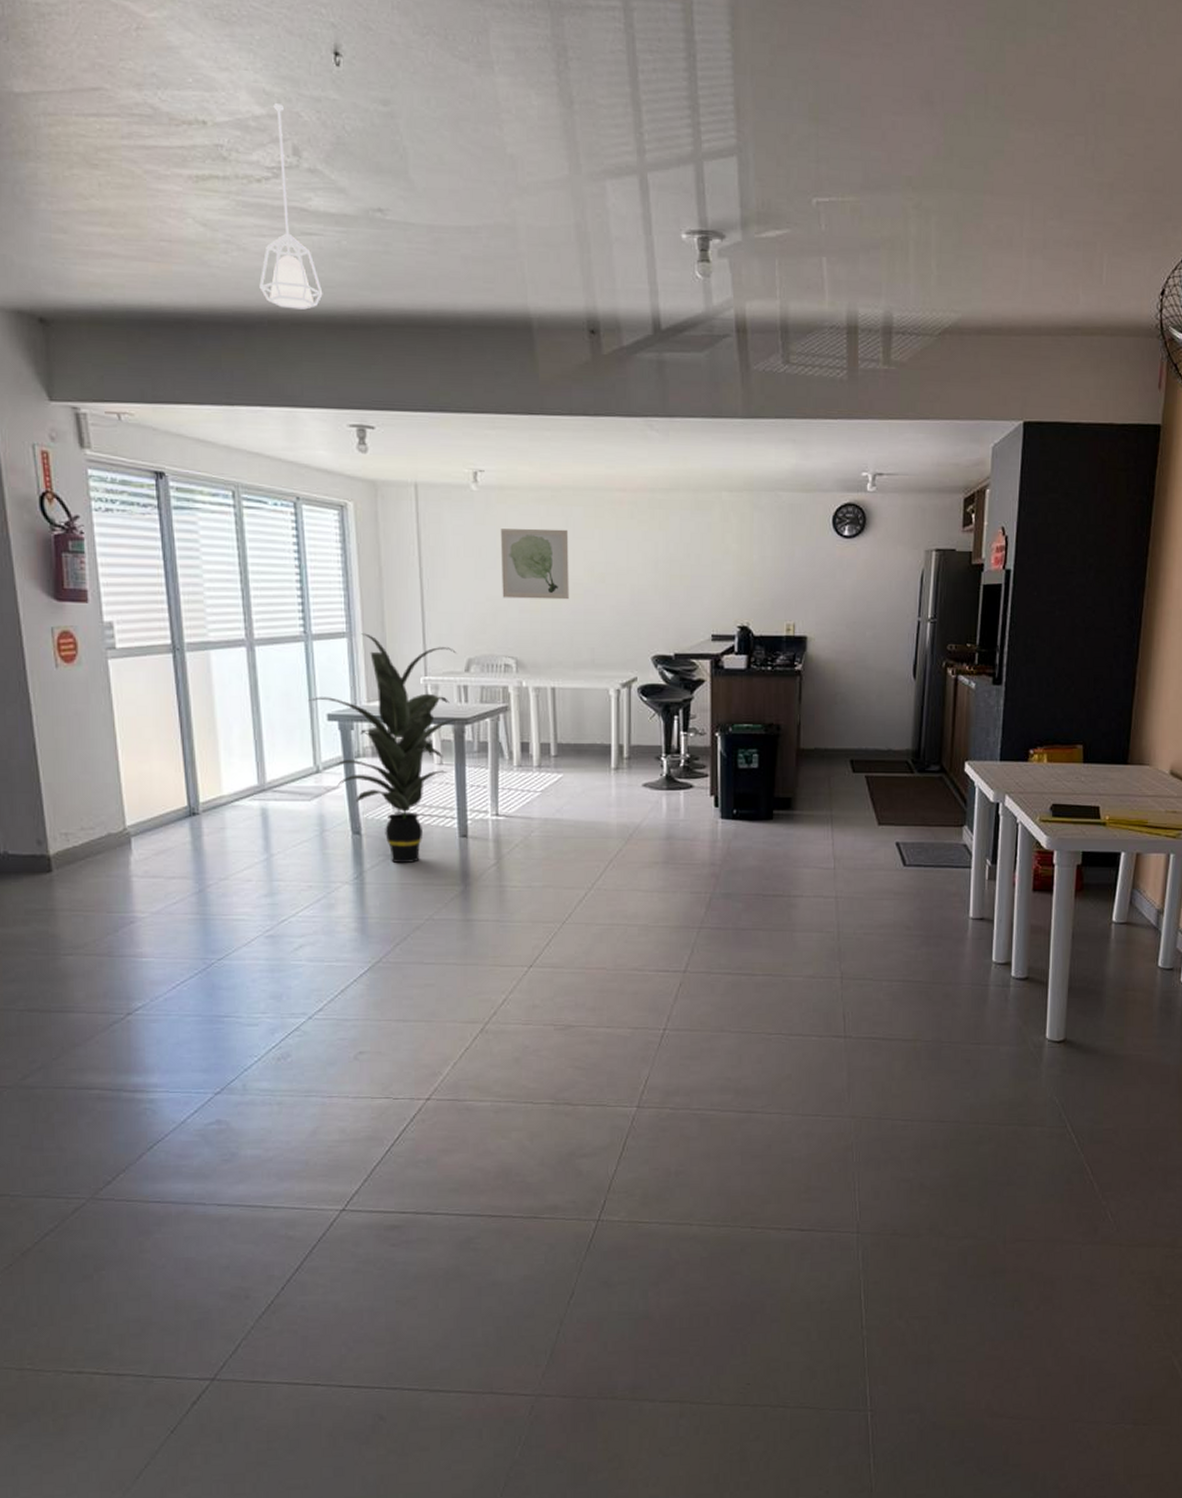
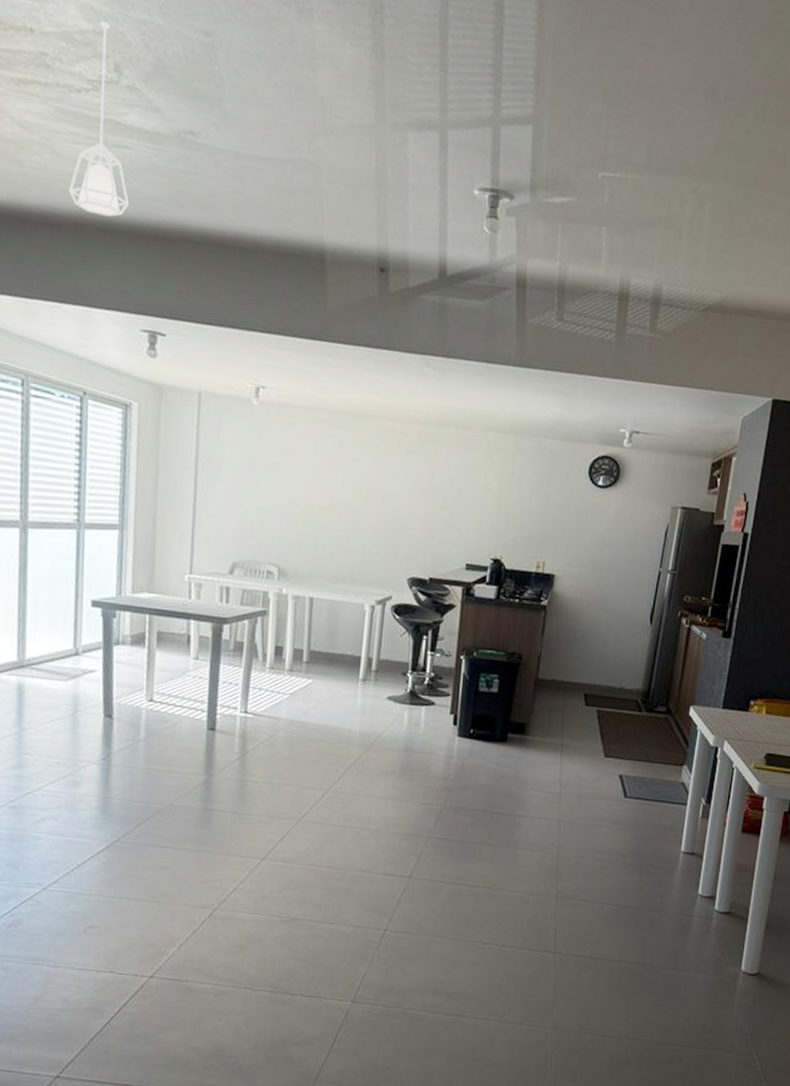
indoor plant: present [309,633,459,863] -> none [75,527,222,750]
wall art: present [500,528,569,600] -> none [271,443,341,517]

